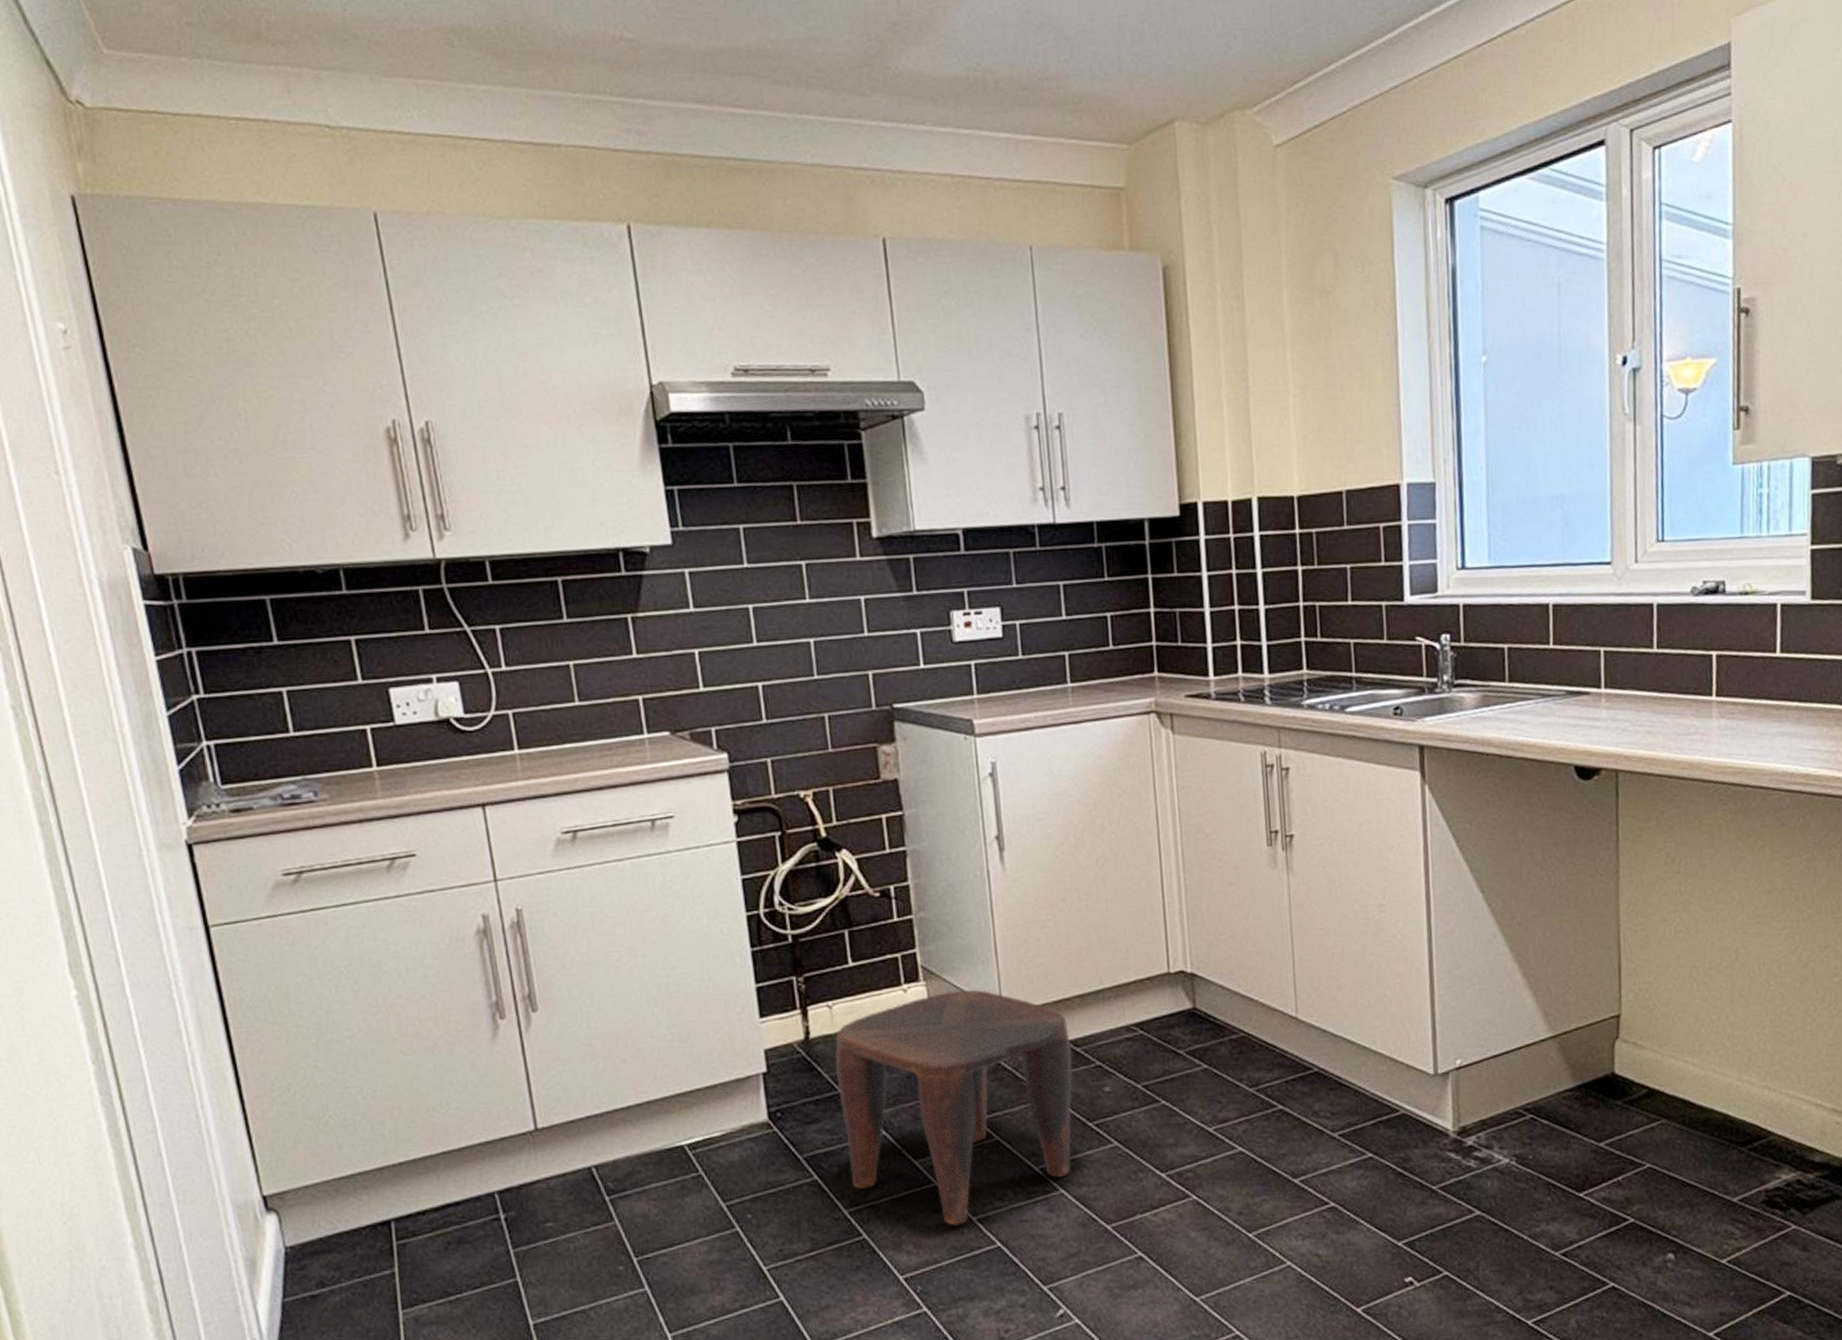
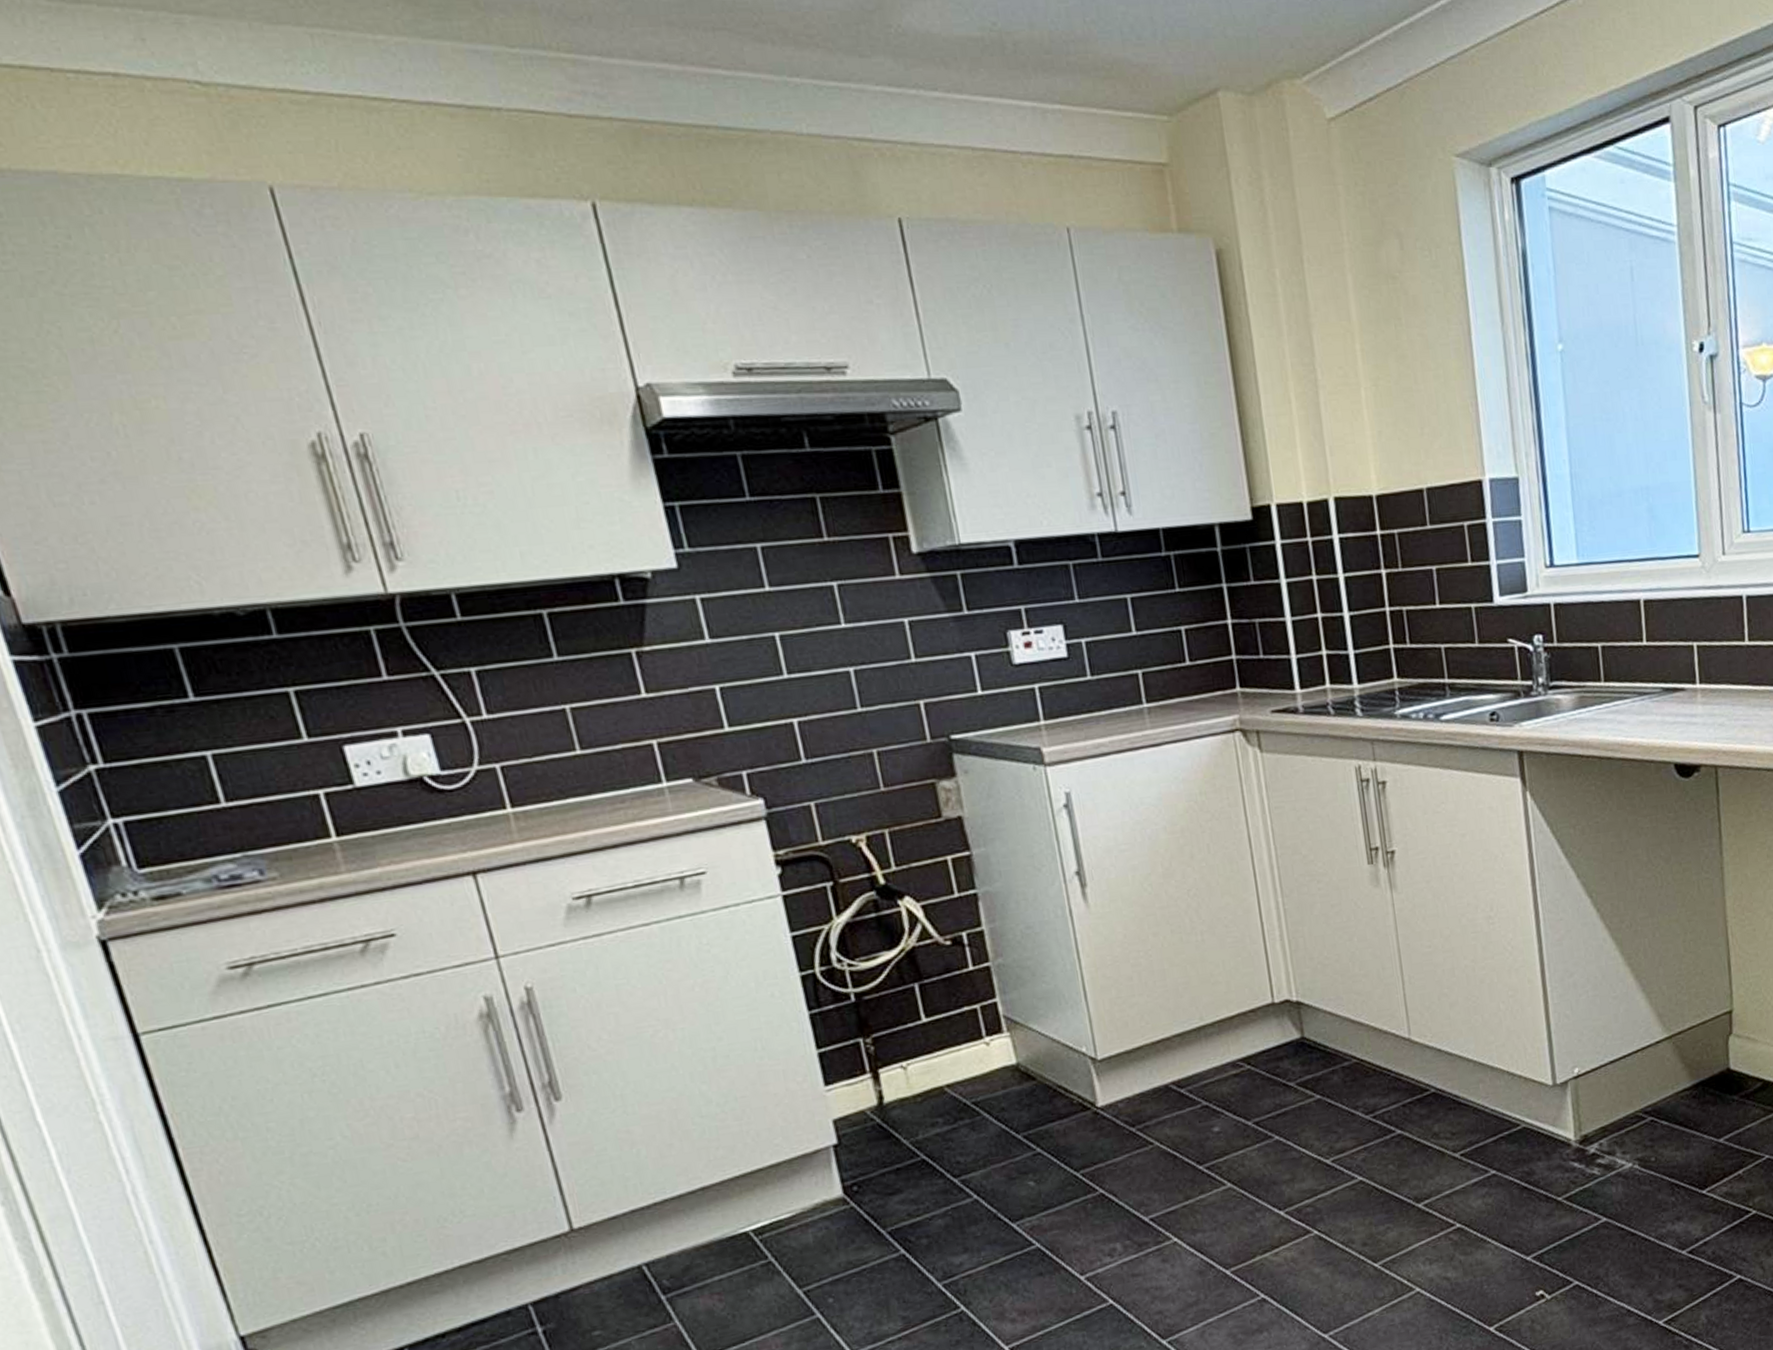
stool: present [835,989,1073,1226] -> none [913,1036,1184,1287]

